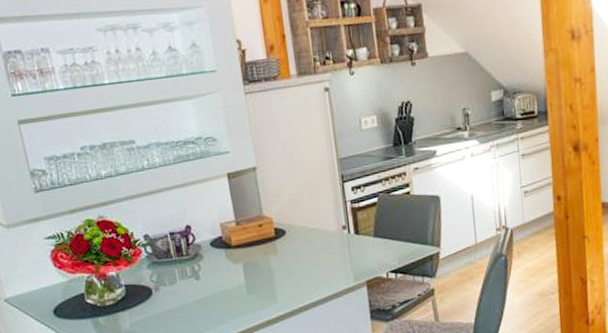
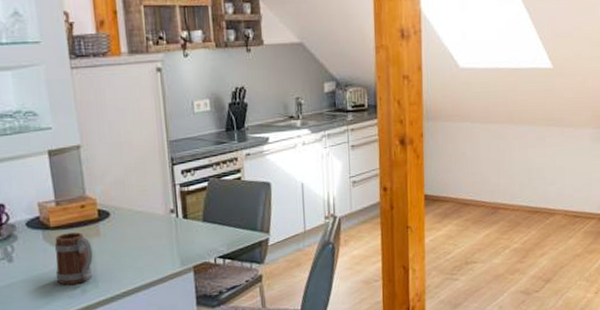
mug: none [236,250,272,301] -> present [54,232,93,285]

